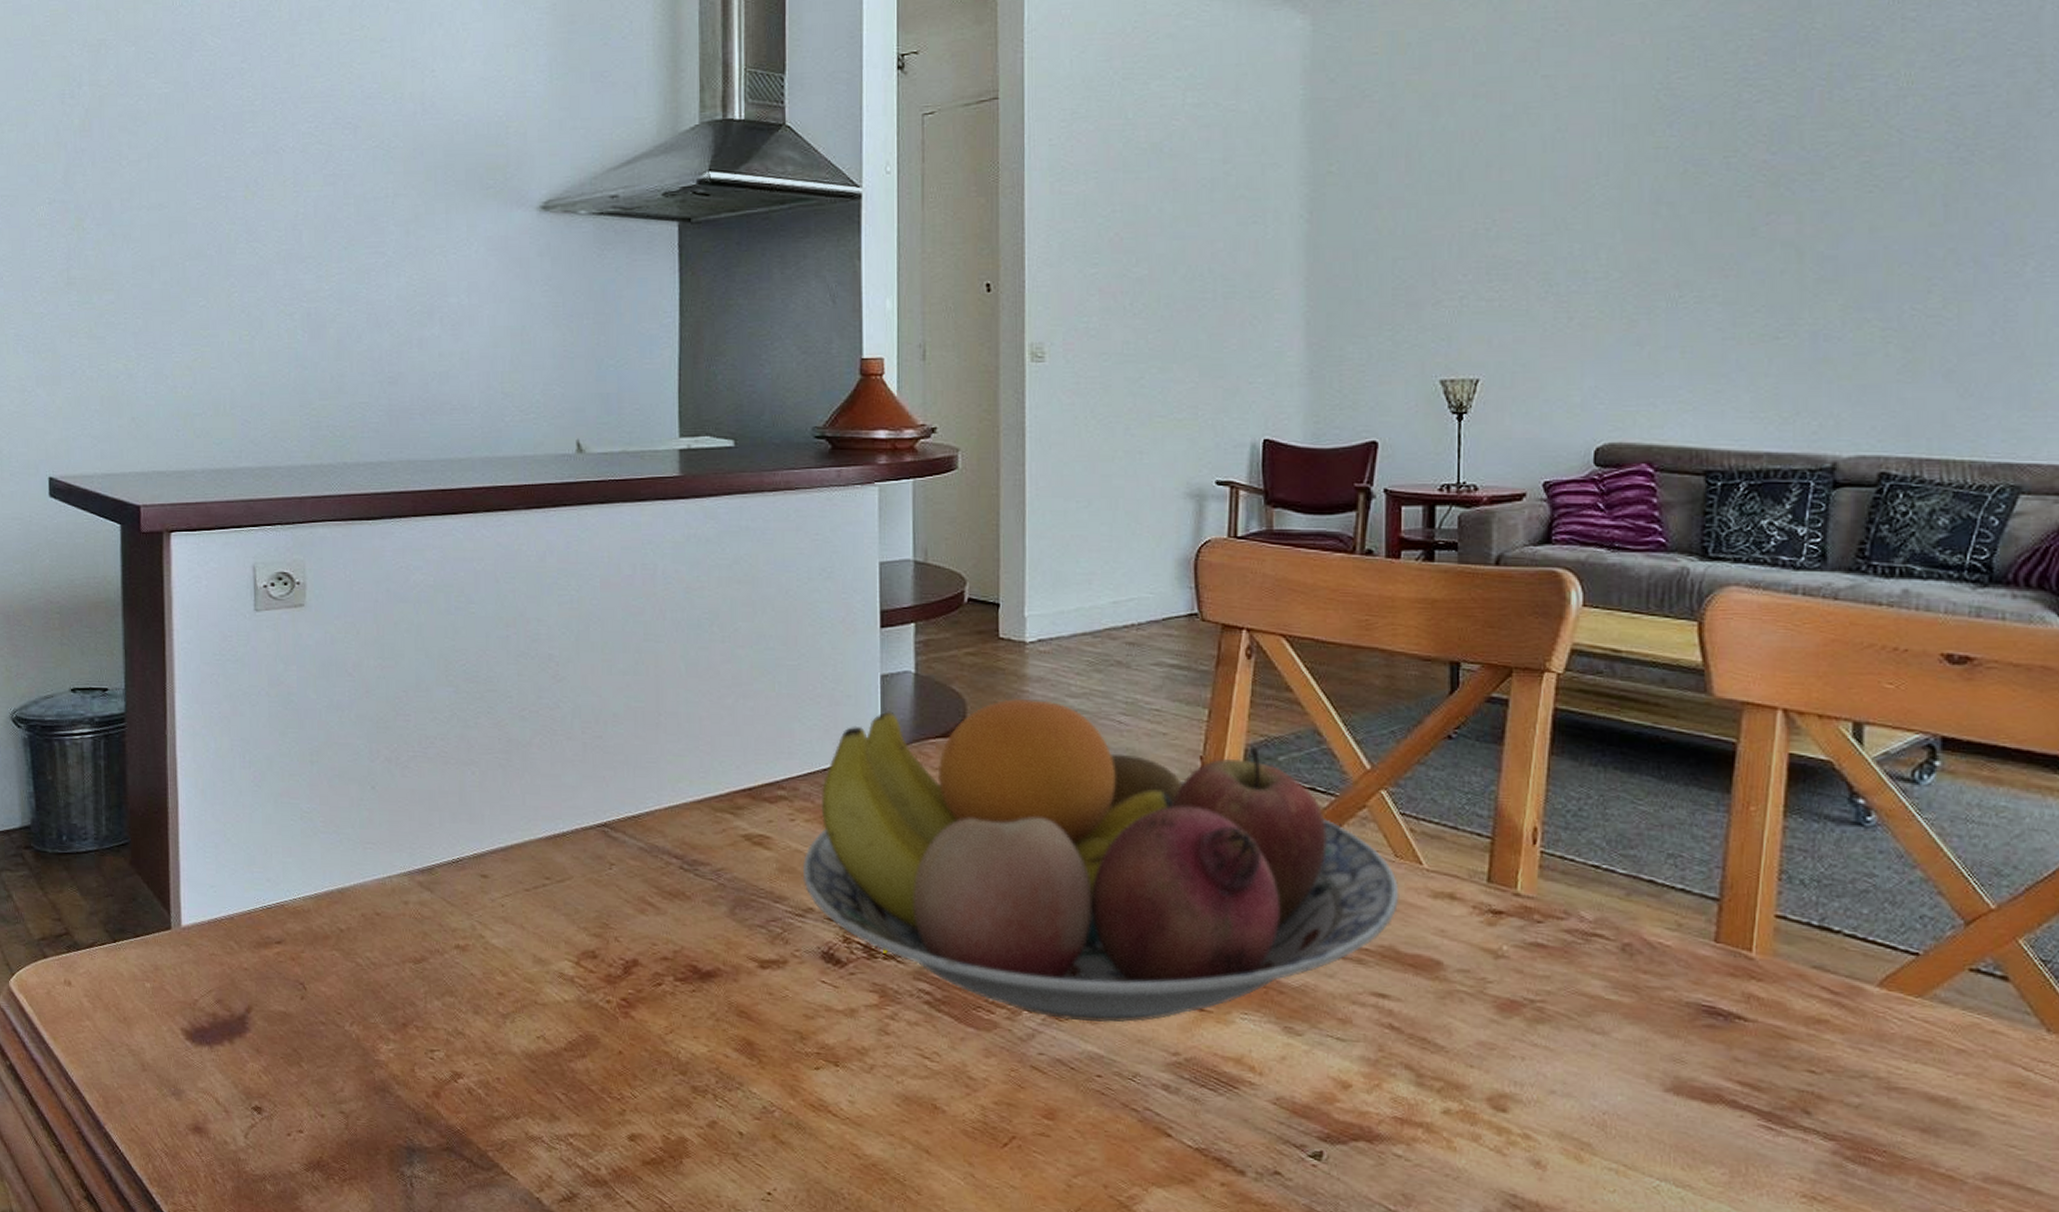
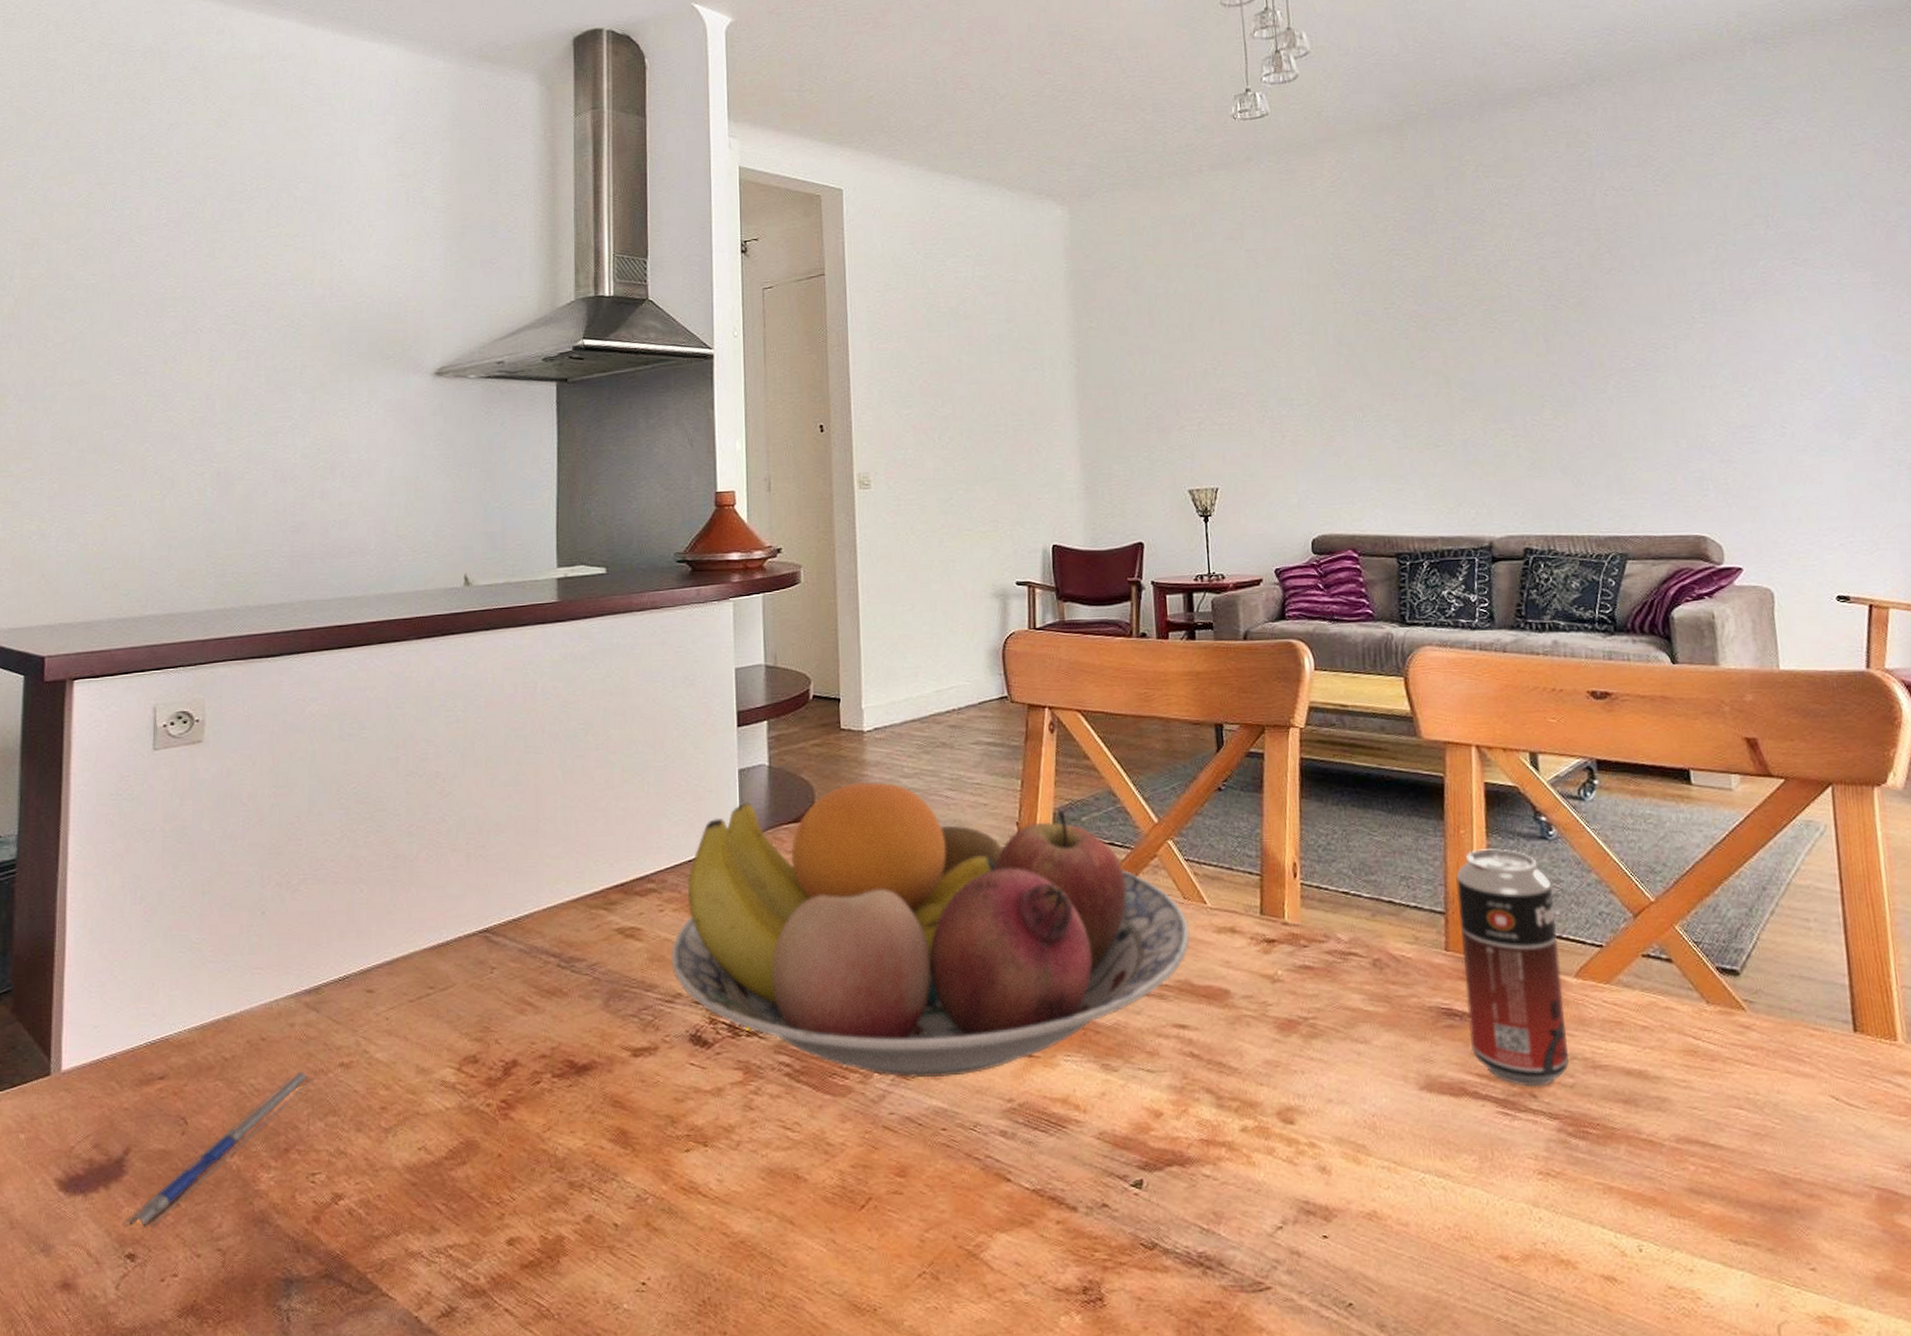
pen: none [247,950,430,1083] -> present [122,1072,314,1226]
beverage can: none [1733,830,1862,1103] -> present [1456,848,1569,1087]

